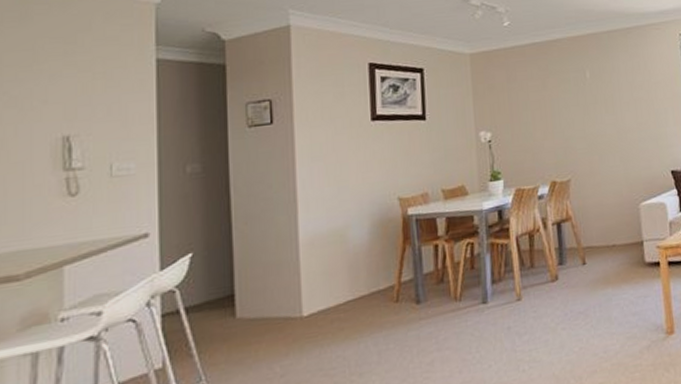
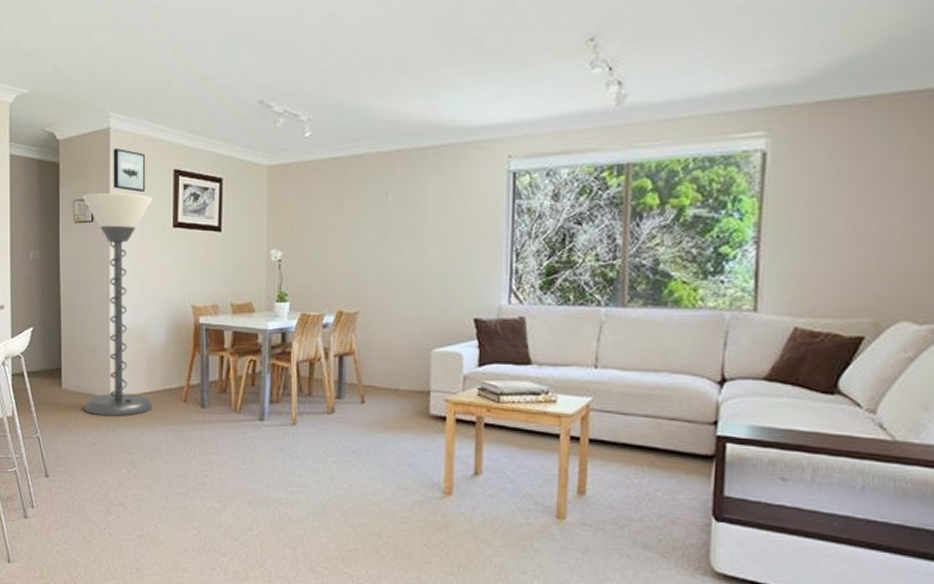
floor lamp: none [257,90,358,341] -> present [82,193,153,416]
wall art: none [295,46,337,88] -> present [113,149,146,192]

